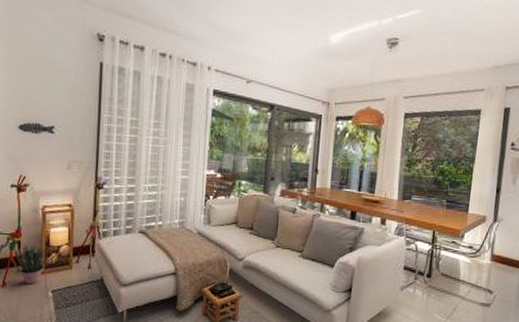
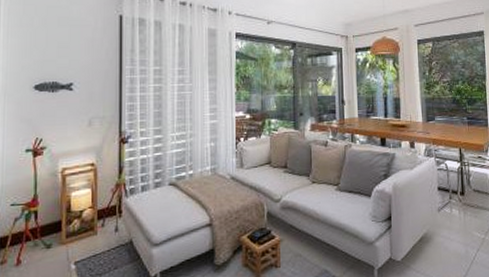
potted plant: present [14,244,48,285] -> none [30,213,69,259]

